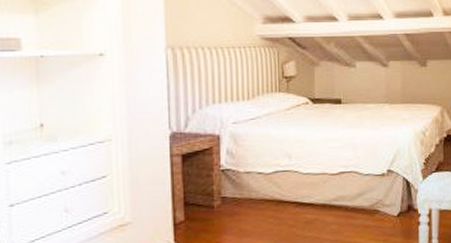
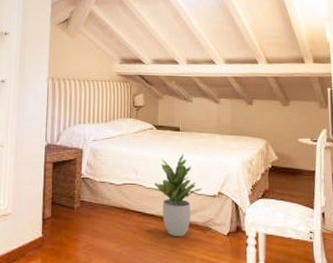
potted plant: none [313,130,370,225] -> present [155,154,203,236]

